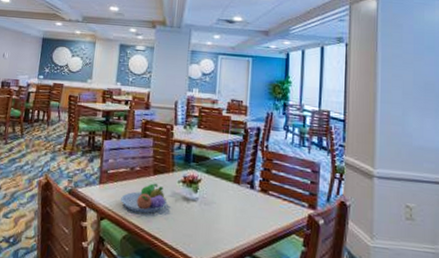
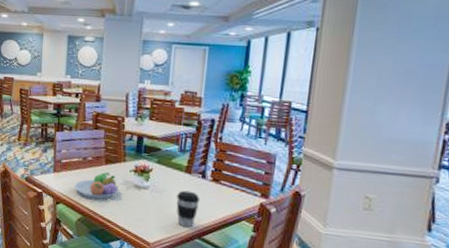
coffee cup: none [225,202,250,244] -> present [176,190,201,228]

